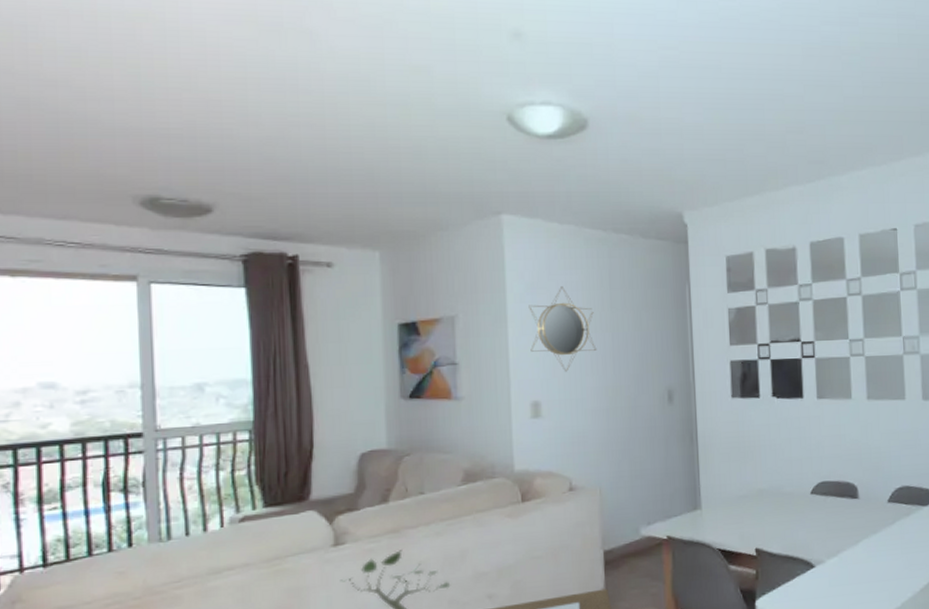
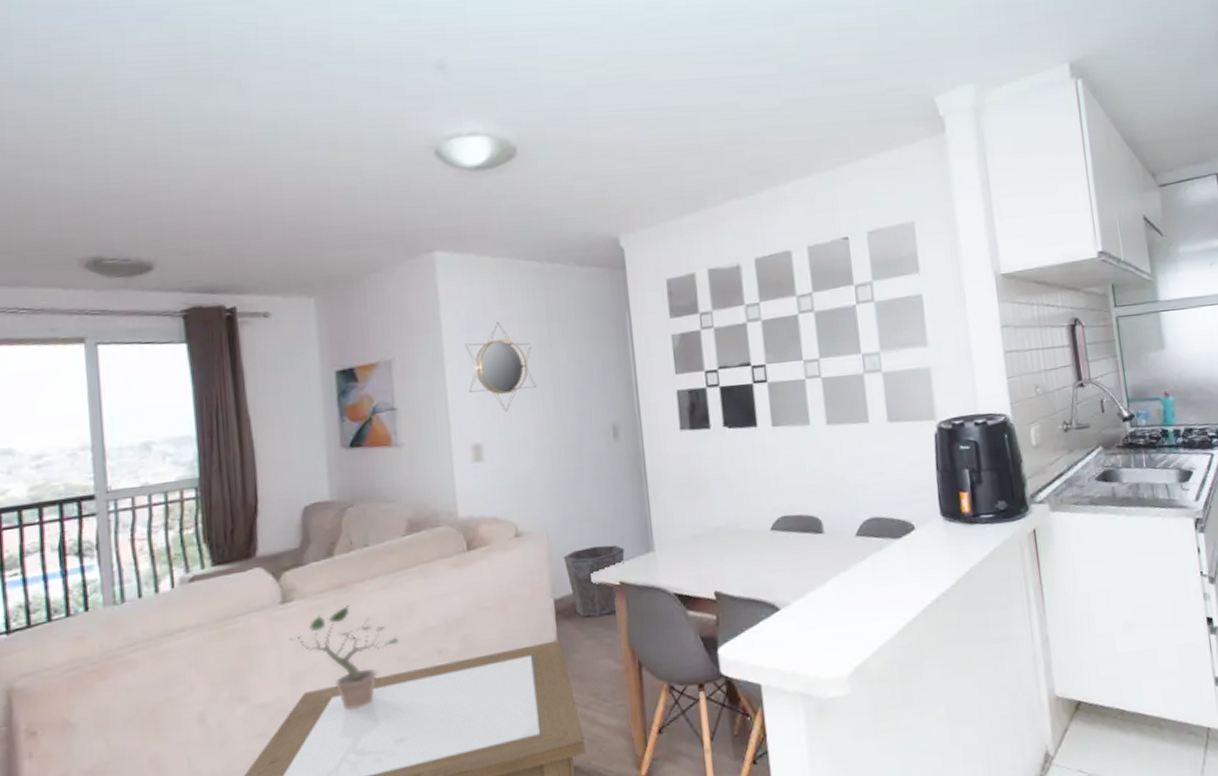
waste bin: none [614,502,673,568] -> present [563,545,625,617]

